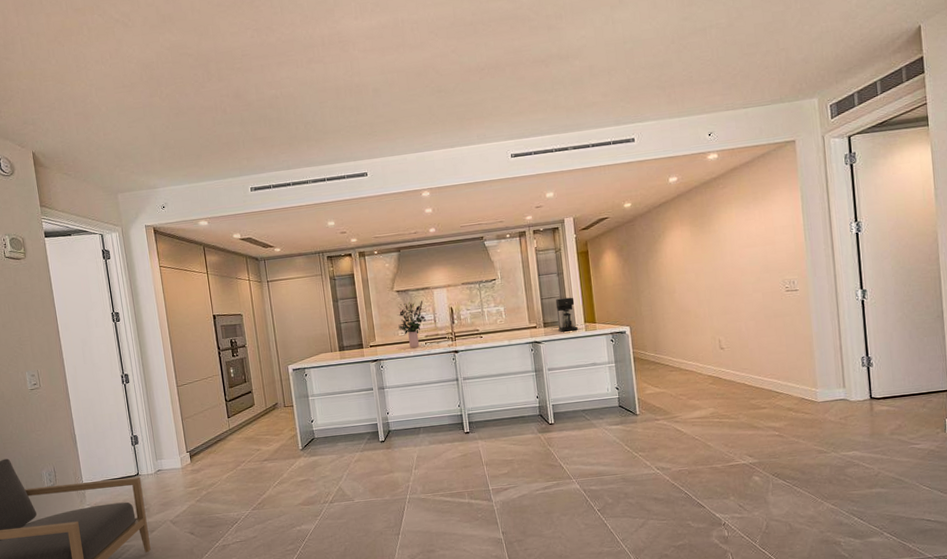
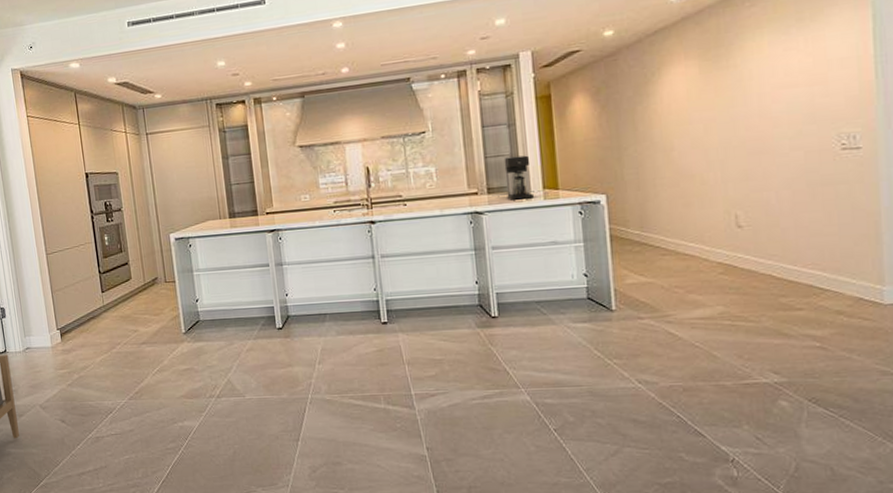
bouquet: present [397,300,426,349] -> none [299,158,335,217]

